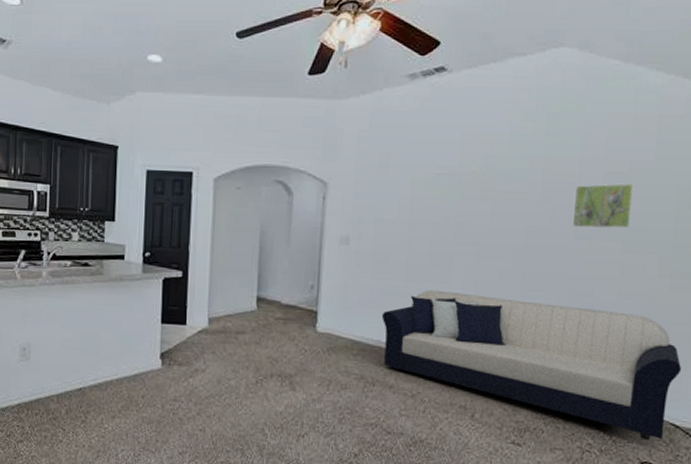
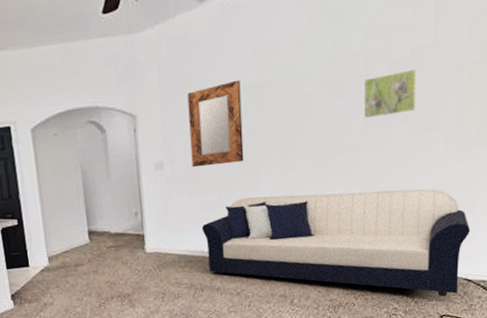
home mirror: none [380,164,443,251] -> present [187,79,244,168]

